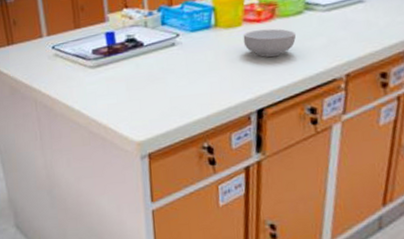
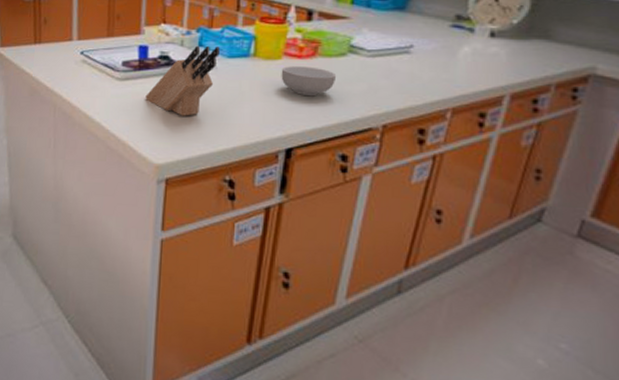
knife block: none [118,23,183,94] -> present [145,45,220,116]

